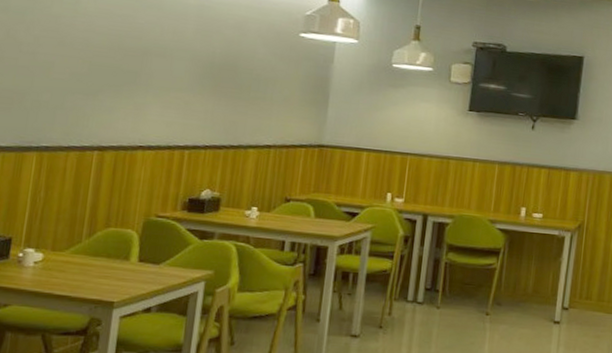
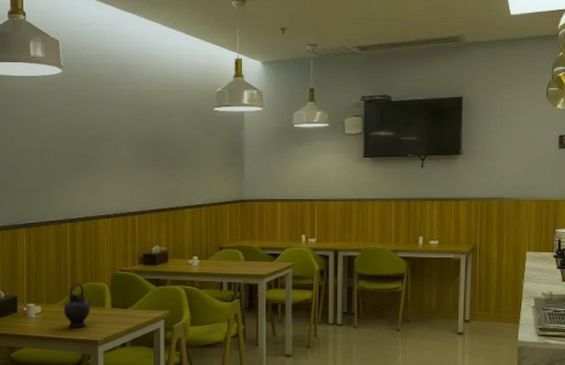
teapot: none [73,226,114,284] -> present [64,283,92,328]

